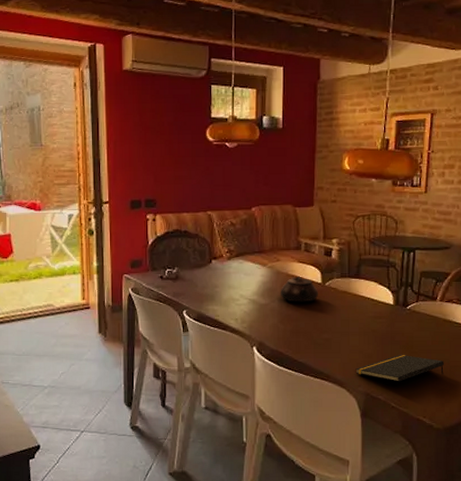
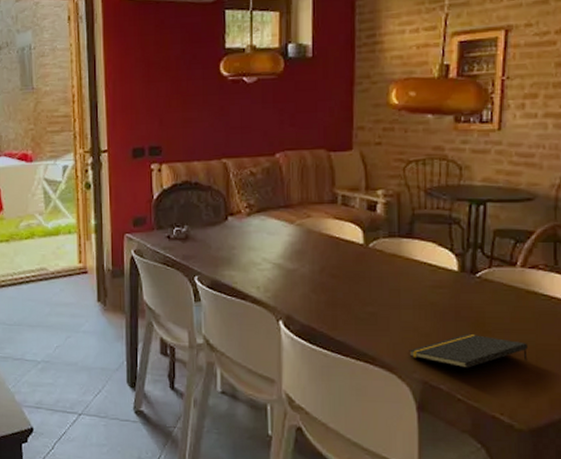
teapot: present [280,276,318,303] -> none [311,235,360,268]

